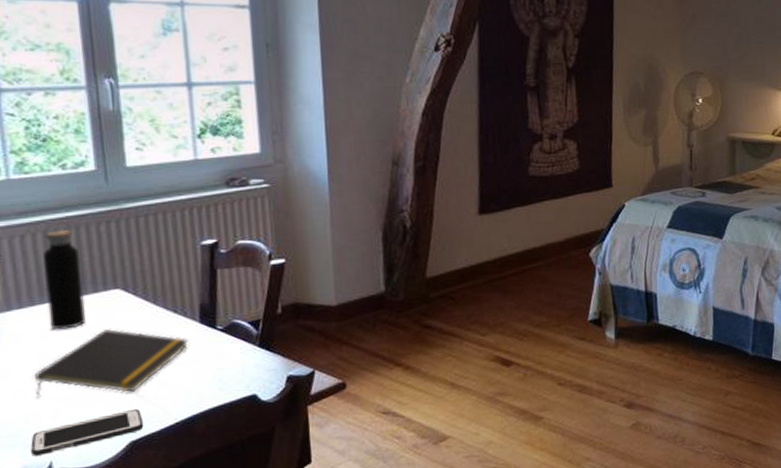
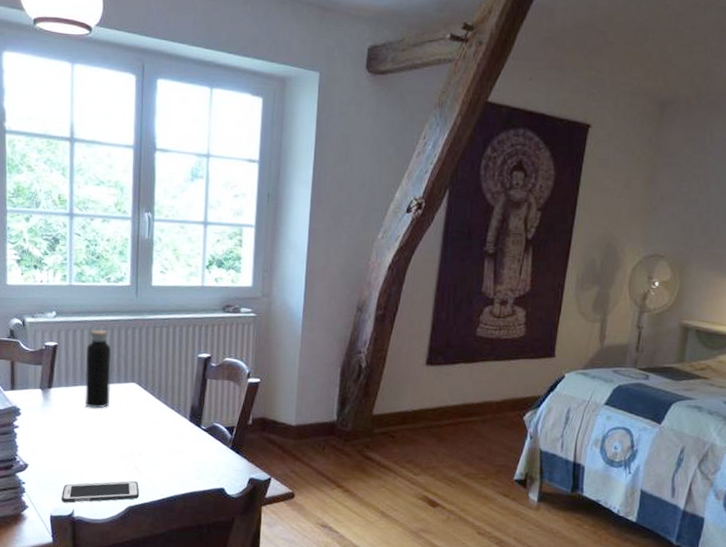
notepad: present [35,329,189,400] -> none [69,414,180,467]

